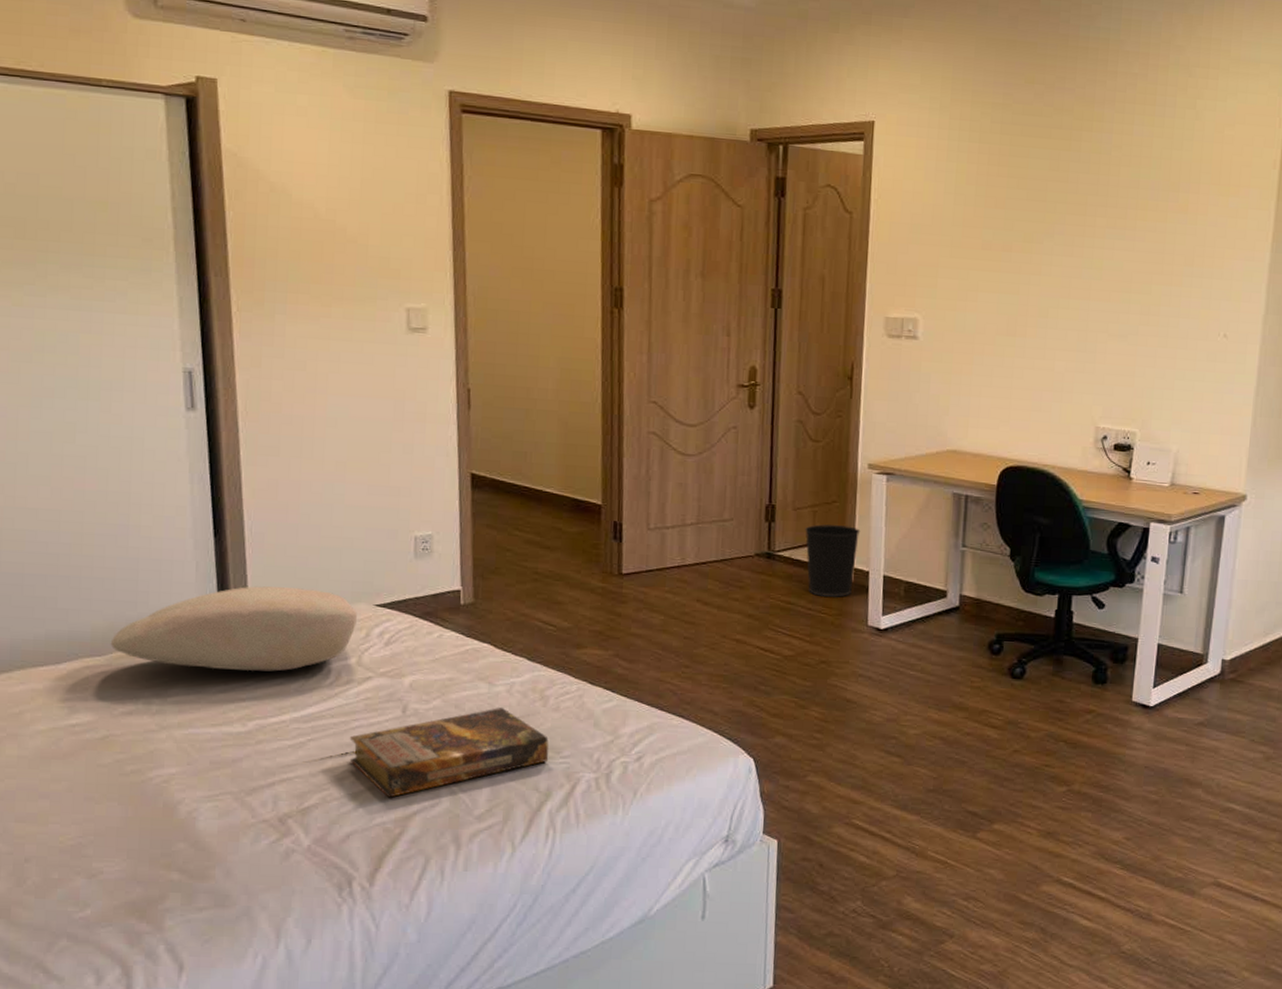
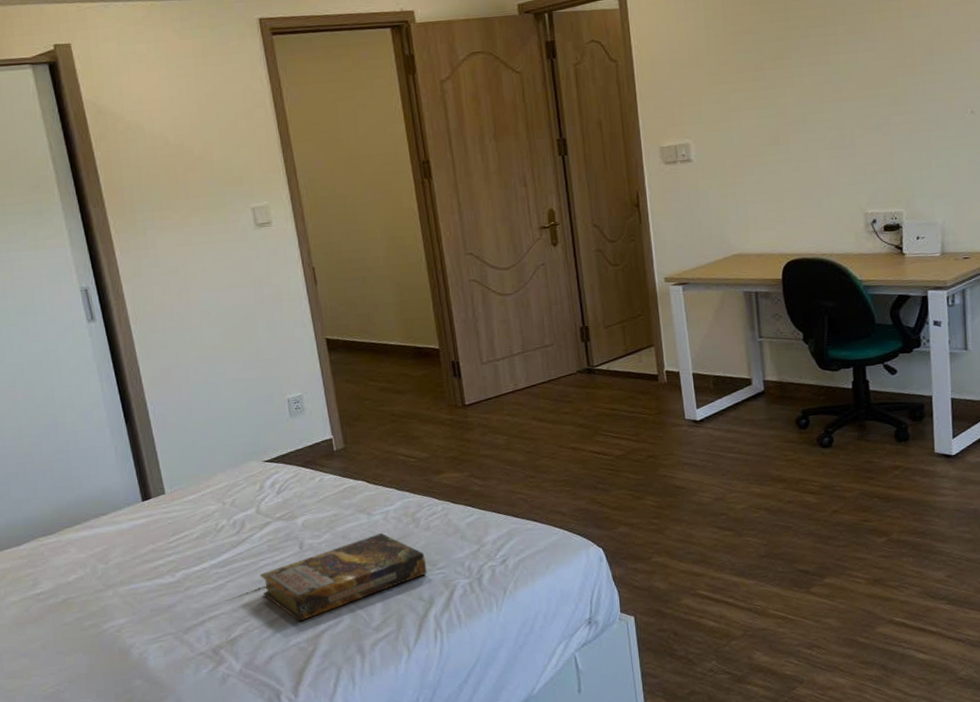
pillow: present [110,586,357,672] -> none [57,455,251,534]
wastebasket: present [805,524,861,597] -> none [617,335,667,400]

